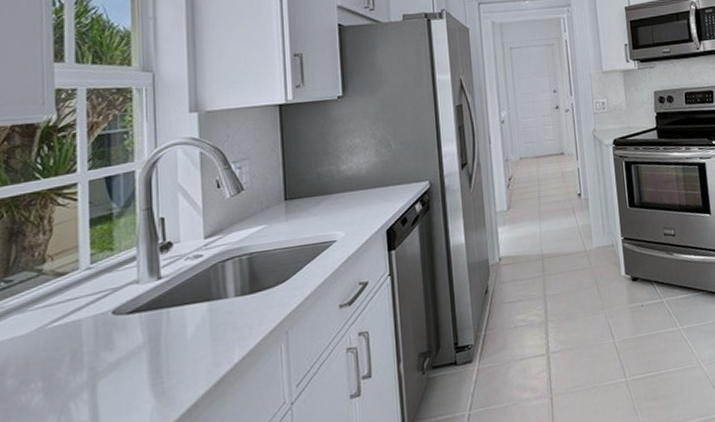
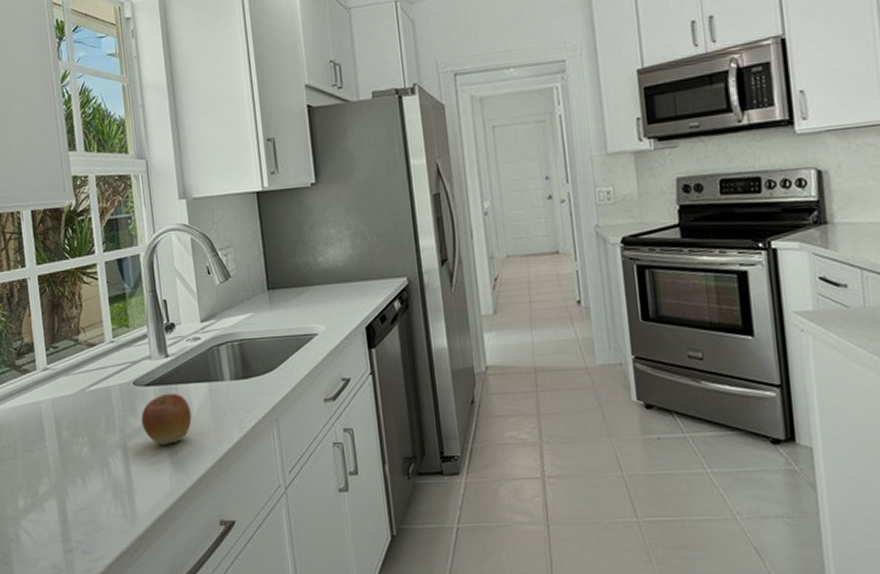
apple: none [119,318,184,378] -> present [141,393,192,445]

